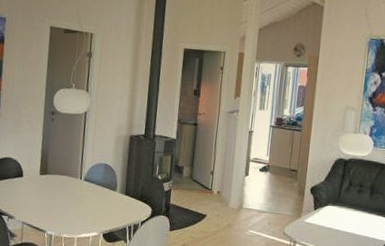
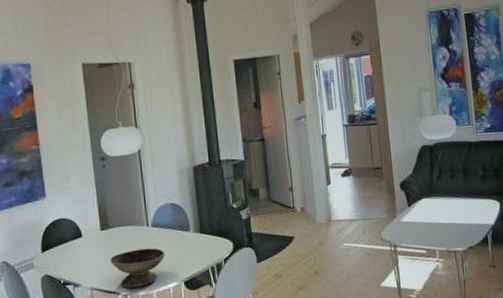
decorative bowl: none [43,197,92,230] -> present [111,248,166,288]

